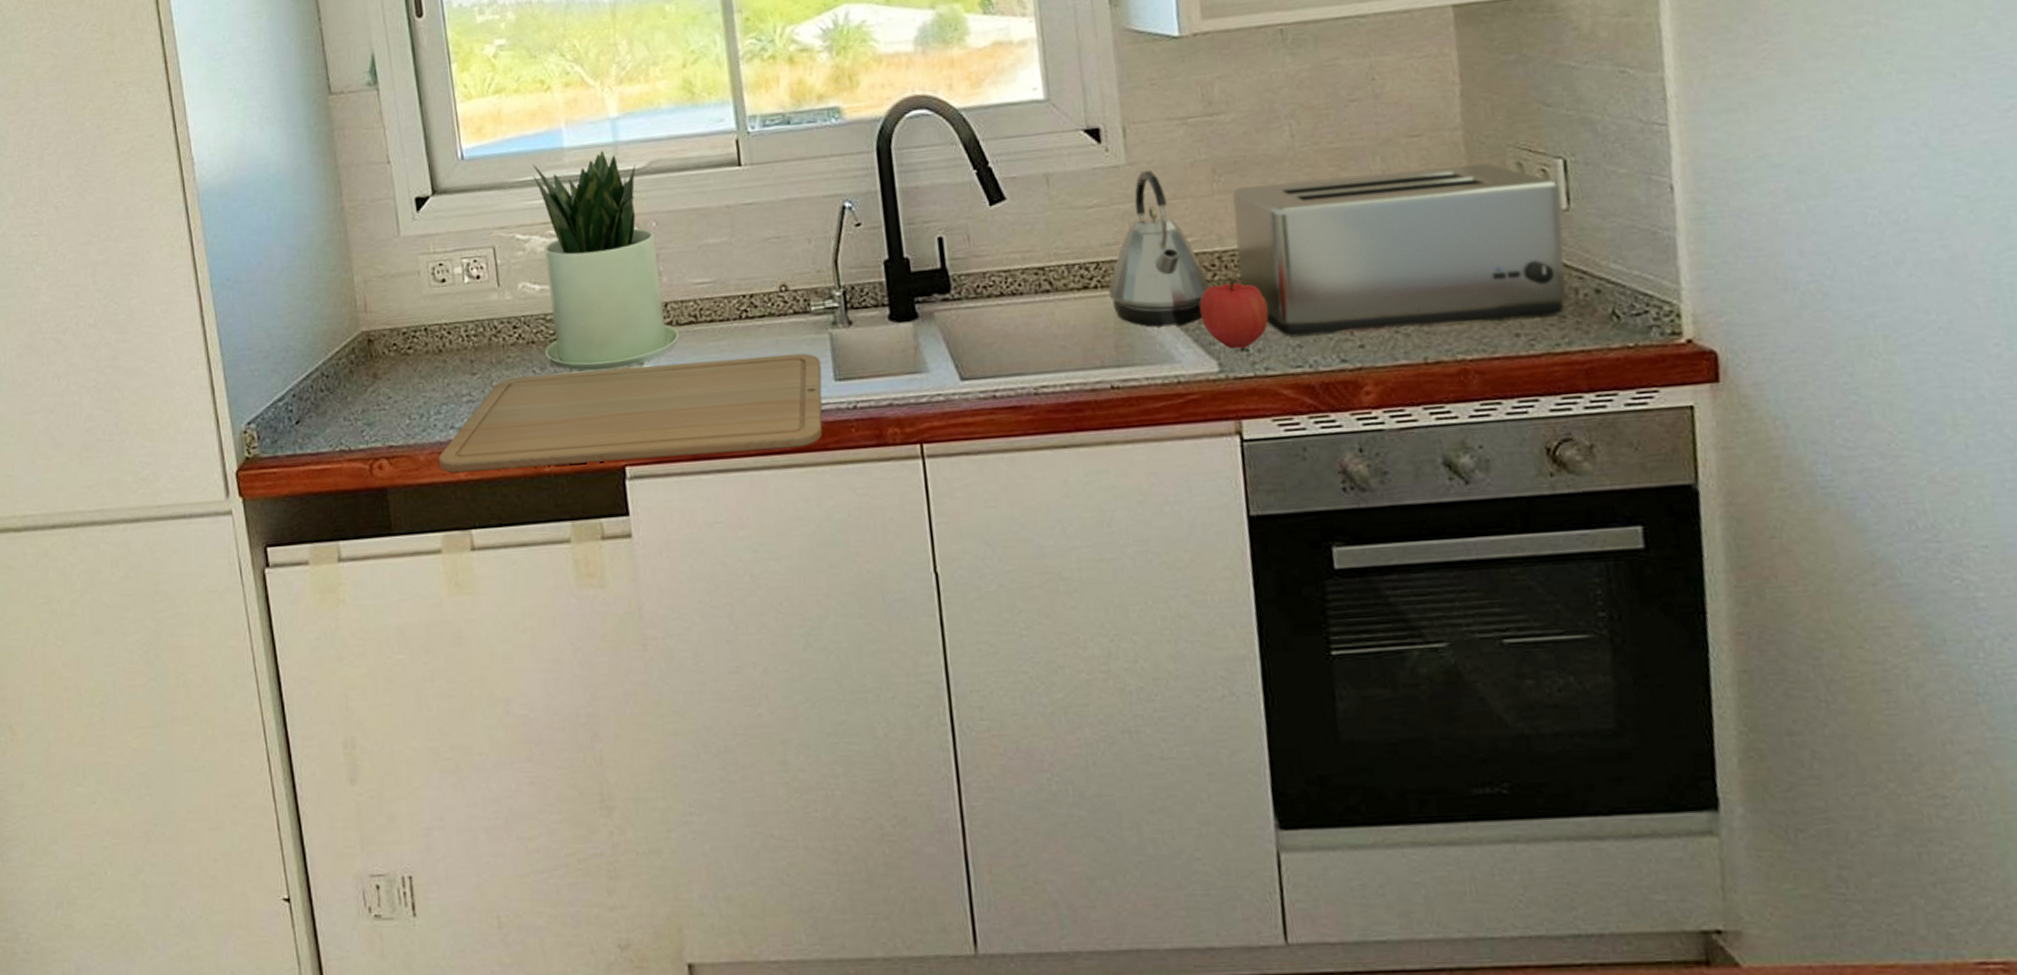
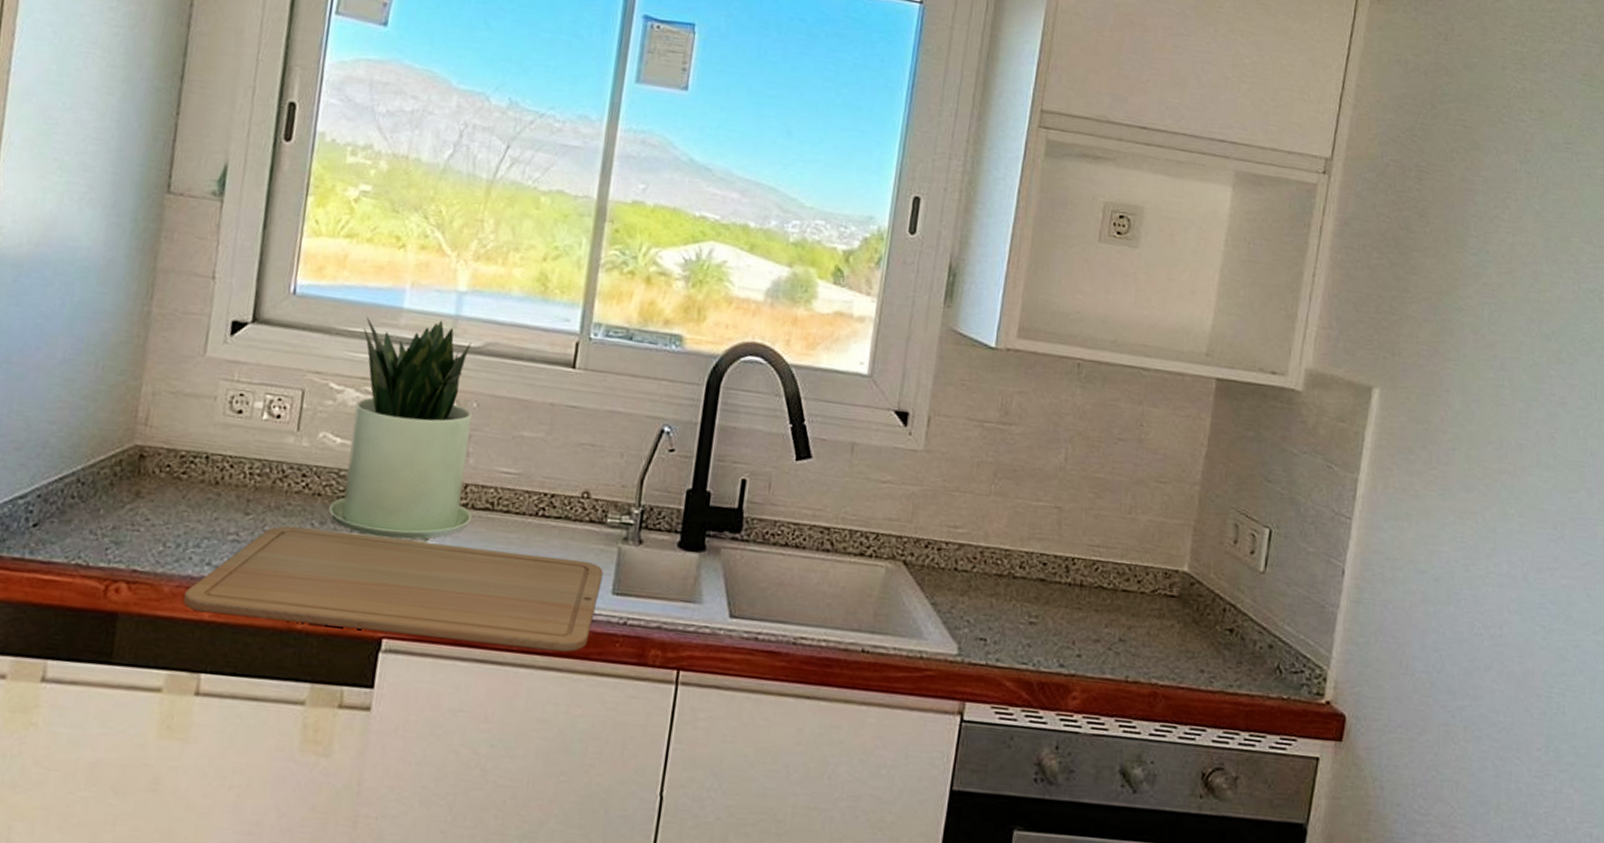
kettle: present [1108,170,1210,328] -> none [880,460,968,607]
fruit: present [1199,279,1269,349] -> none [953,573,1011,638]
toaster: present [1232,163,1566,336] -> none [993,494,1262,659]

